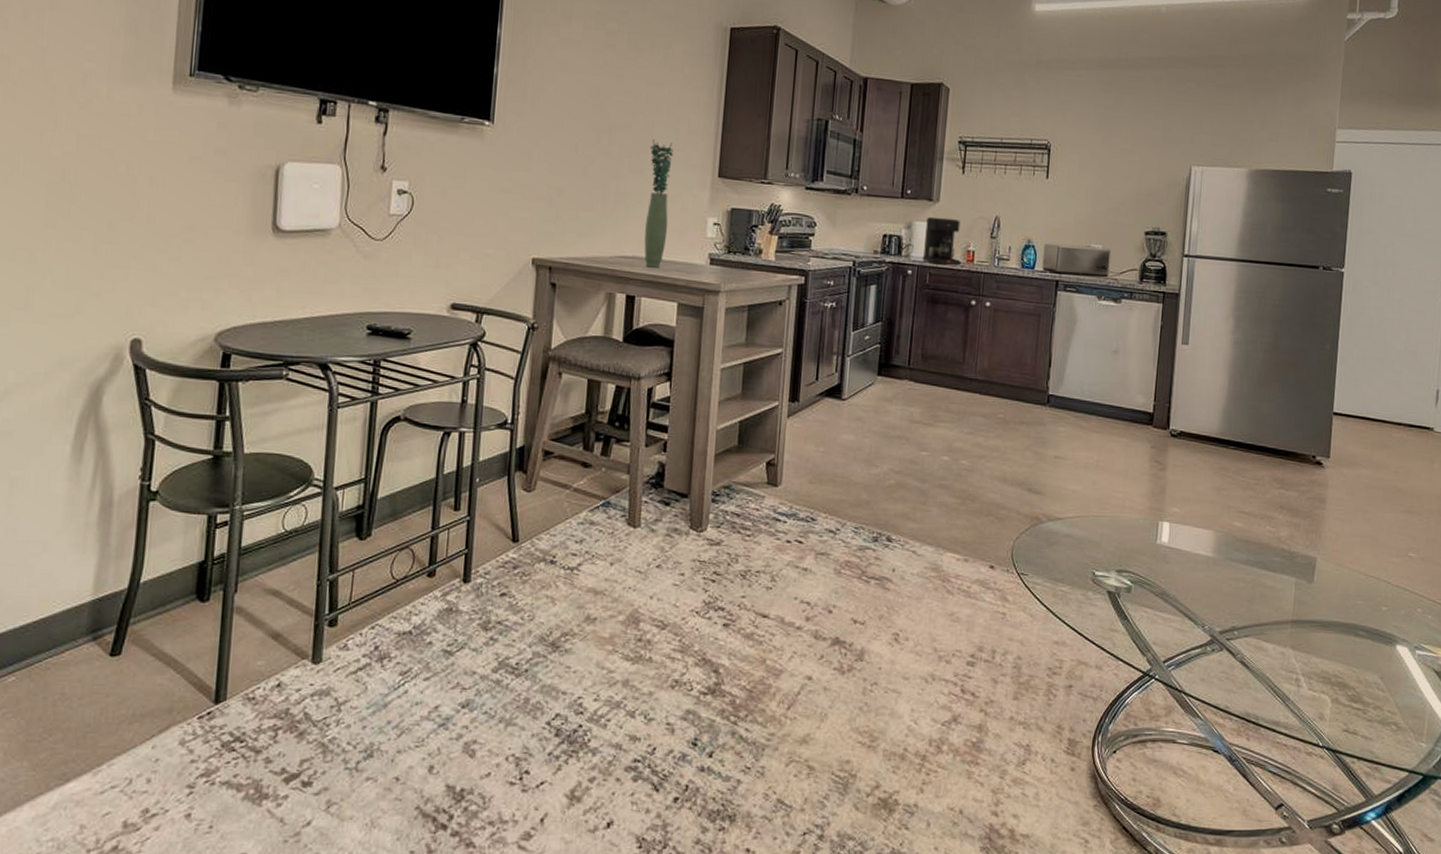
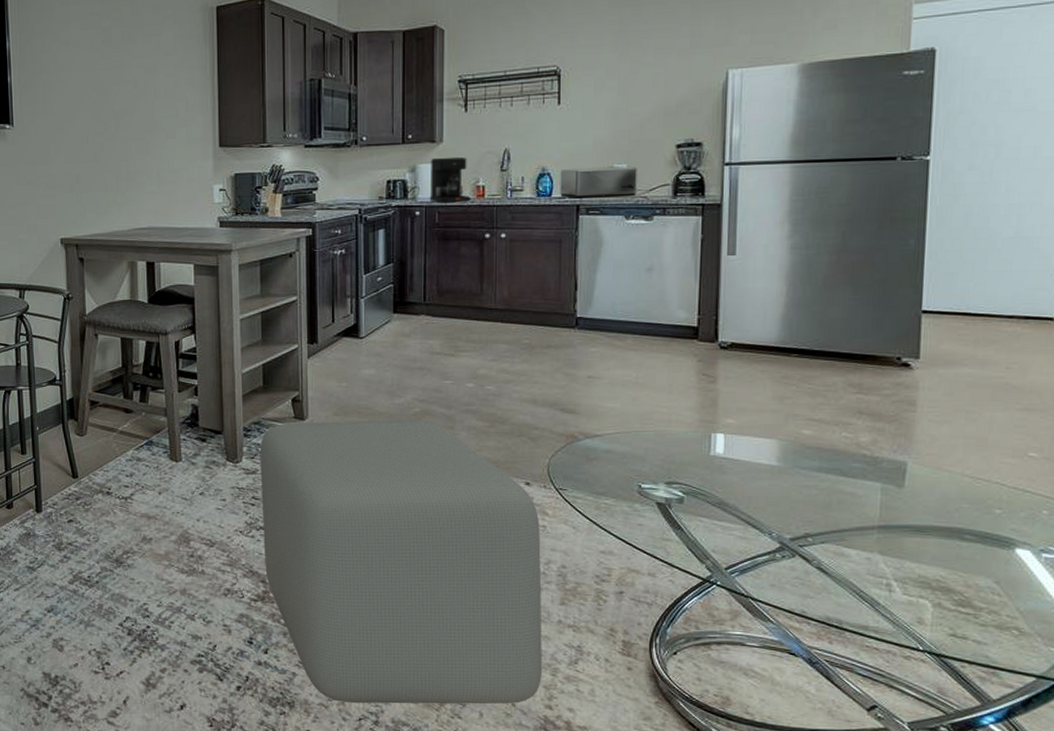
vase: present [644,139,673,268] -> none [153,120,178,236]
pouf: none [719,489,1001,815] -> present [259,419,542,704]

